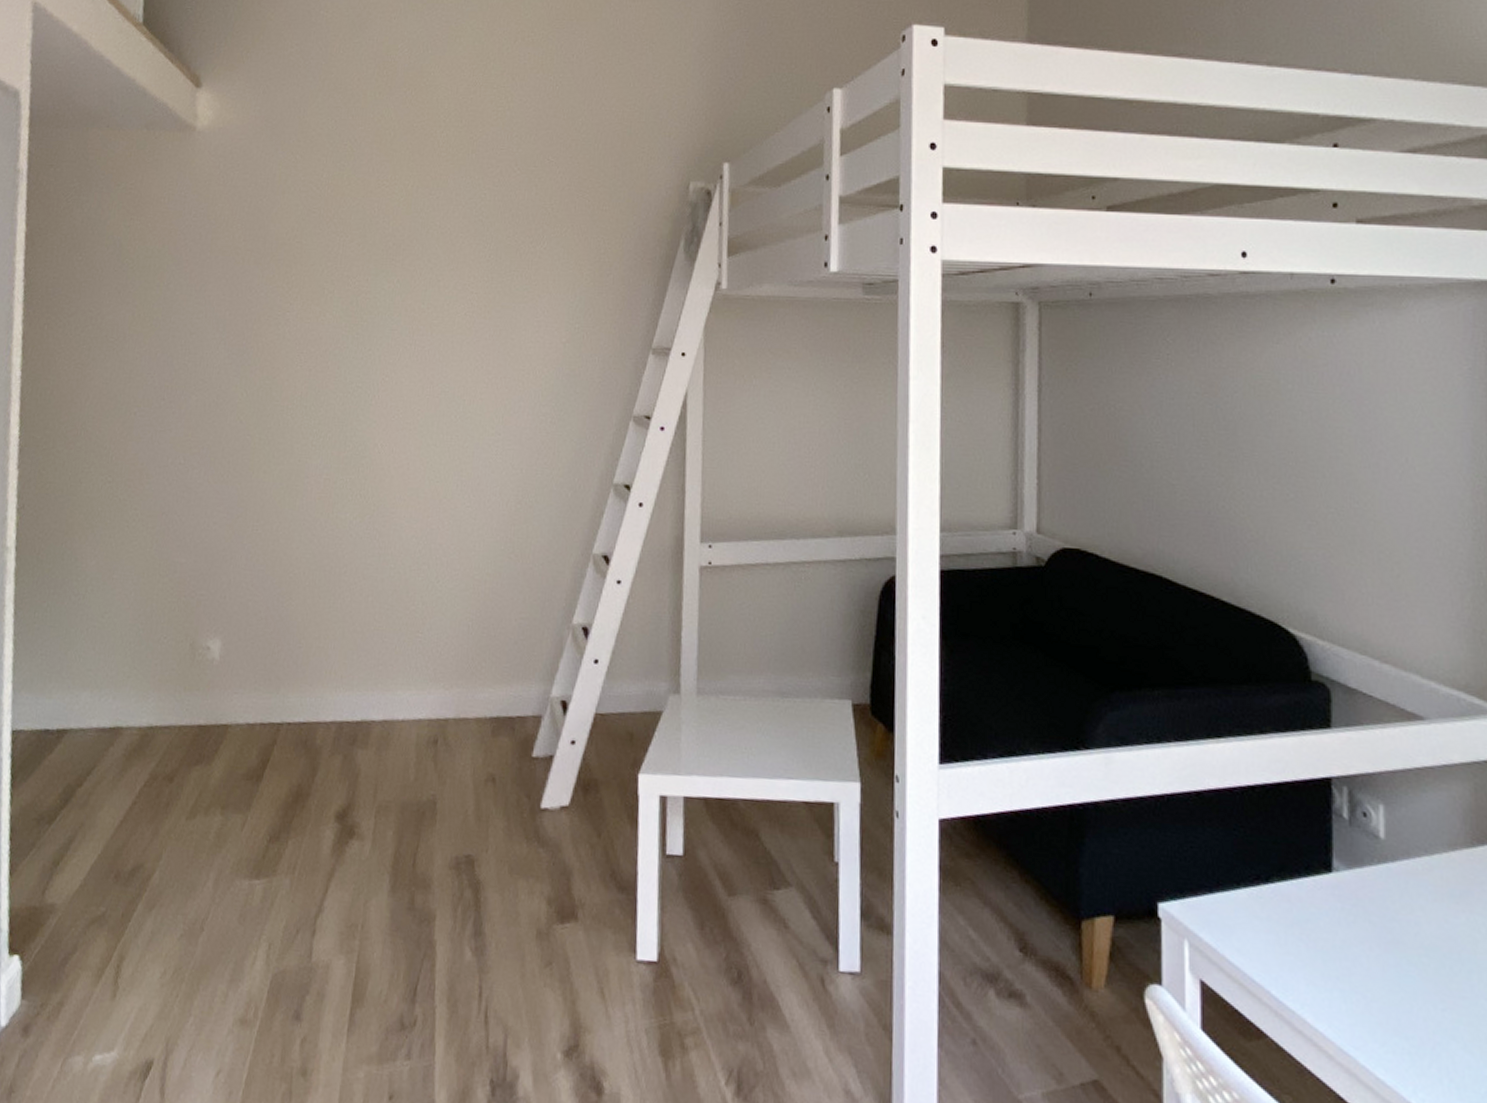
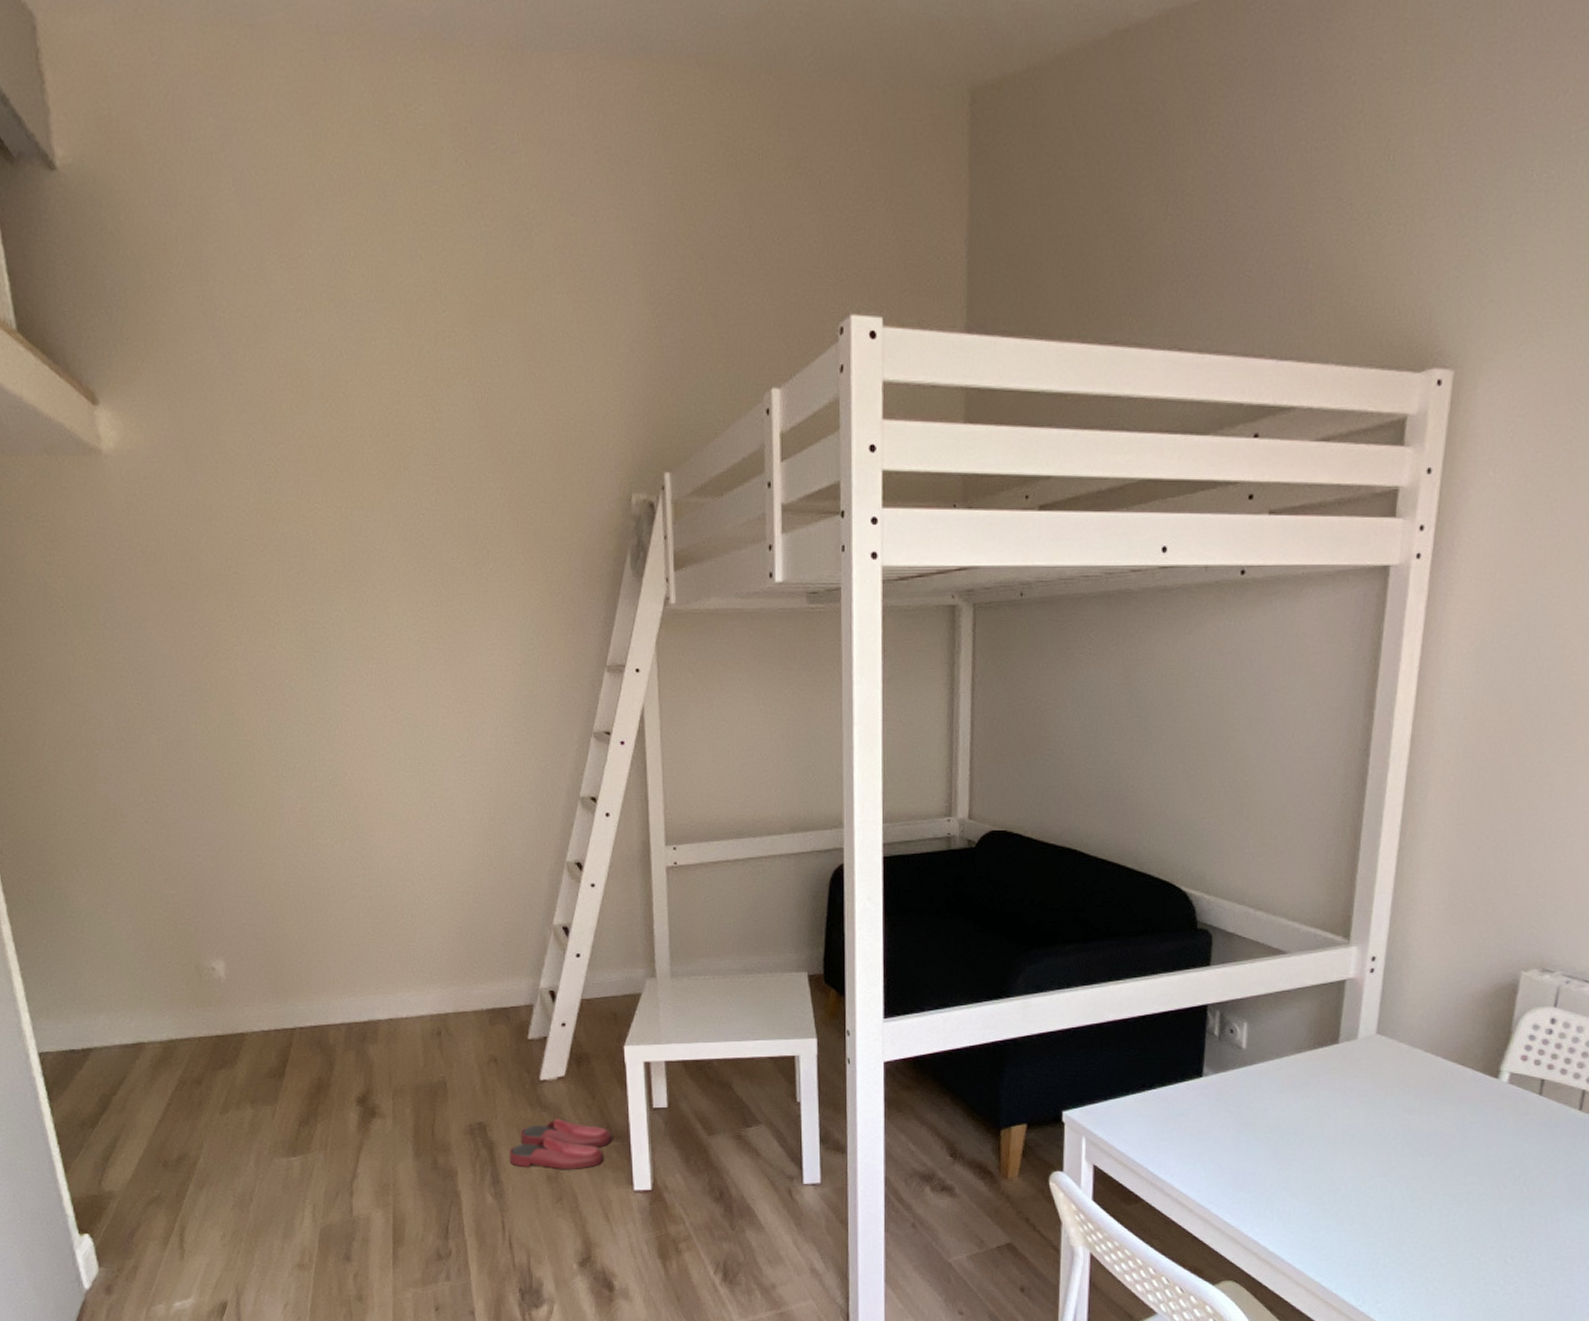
slippers: none [496,857,616,926] -> present [509,1118,612,1170]

